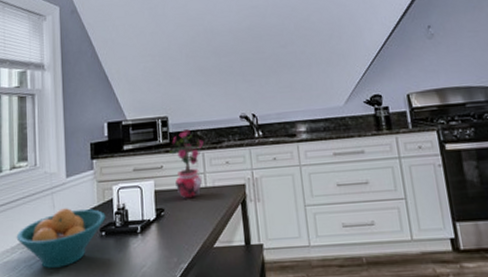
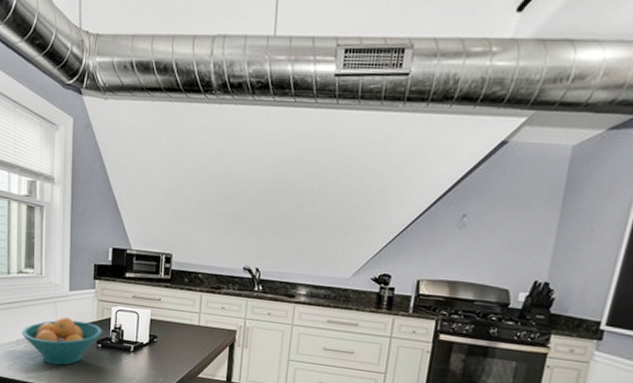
potted plant: present [169,129,204,199] -> none [169,270,203,333]

